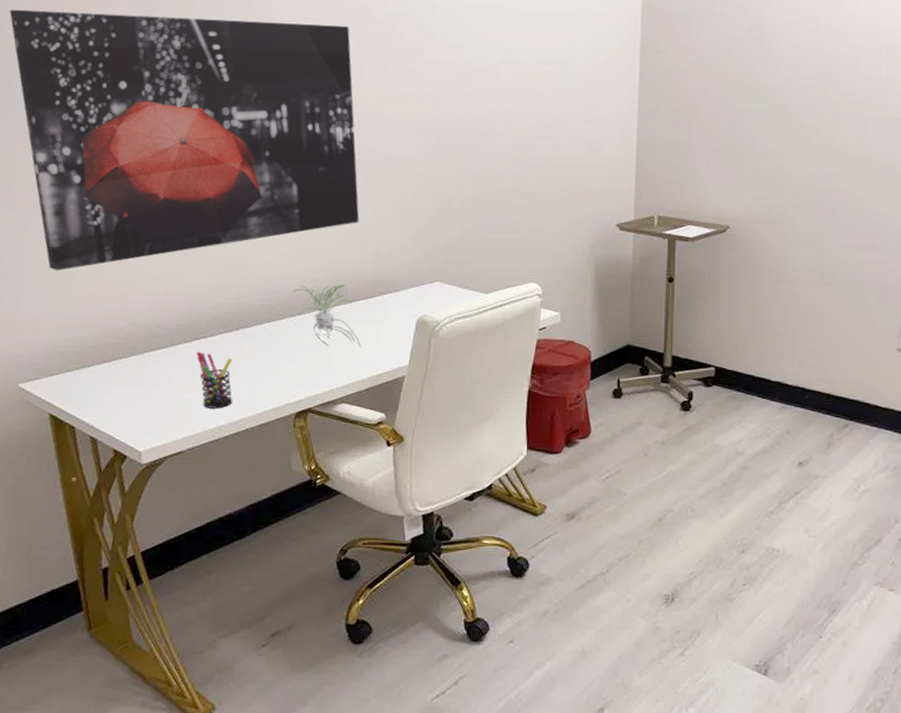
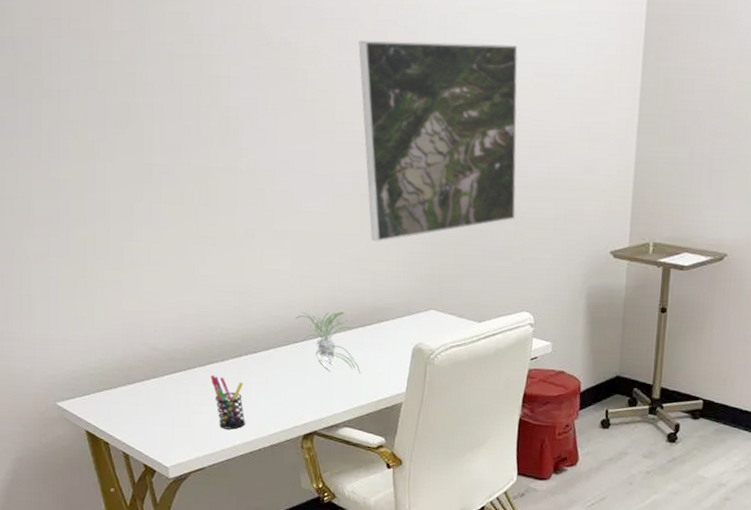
wall art: present [9,9,360,271] -> none [9,24,356,296]
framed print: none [367,31,522,216] -> present [358,40,518,242]

